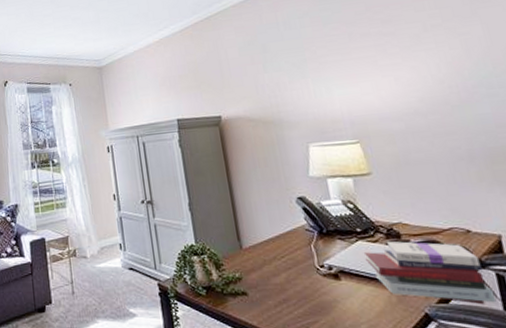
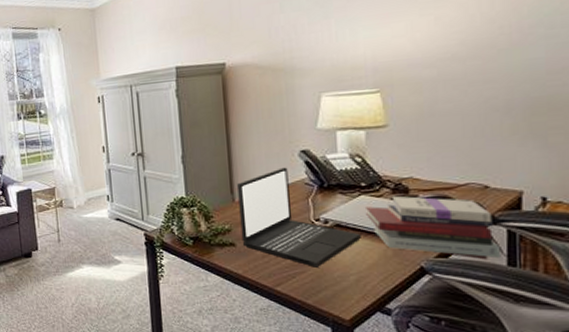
laptop: none [243,214,365,317] -> present [237,167,361,267]

